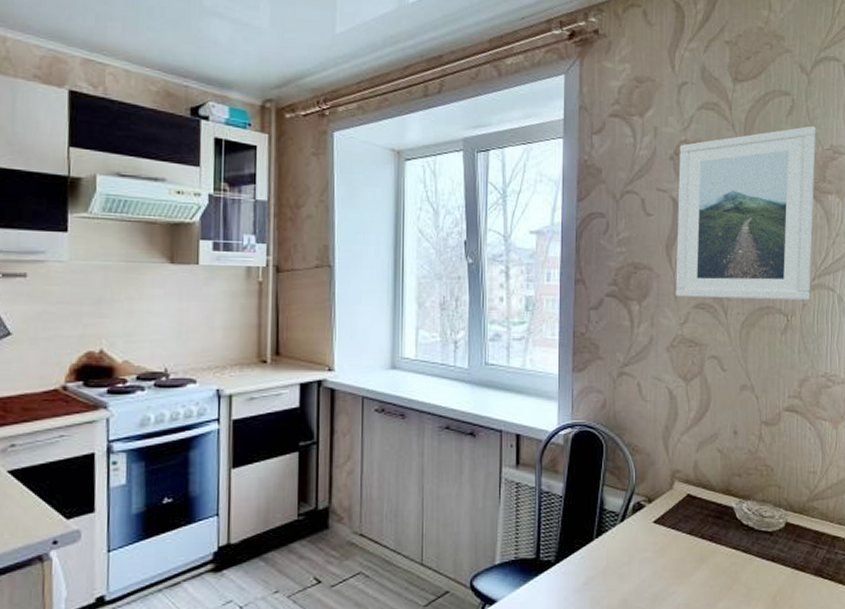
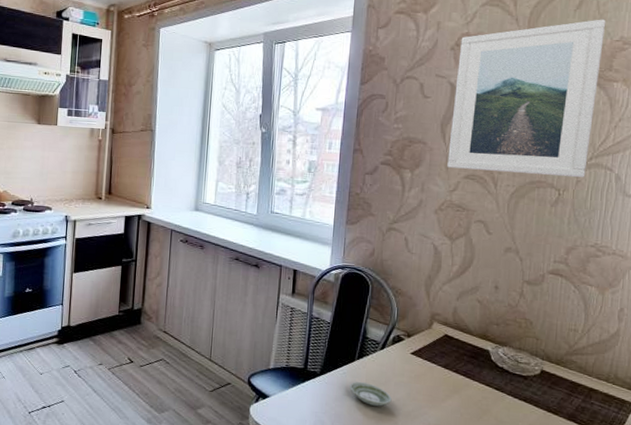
saucer: none [589,565,637,593] -> present [349,382,392,407]

